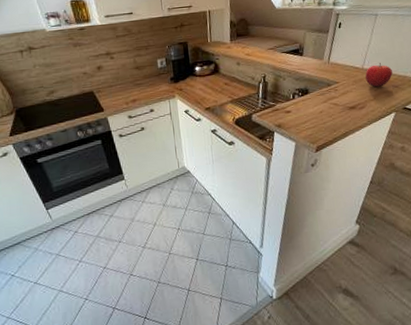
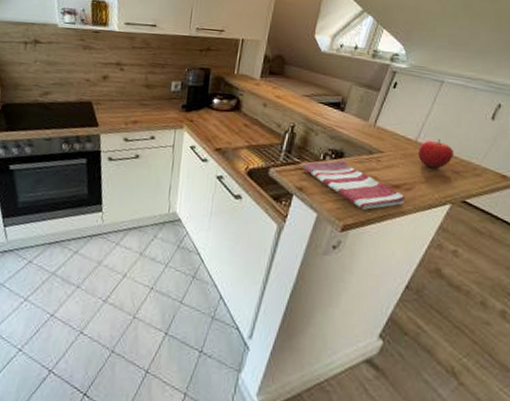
dish towel: none [277,95,361,131] -> present [302,160,406,210]

